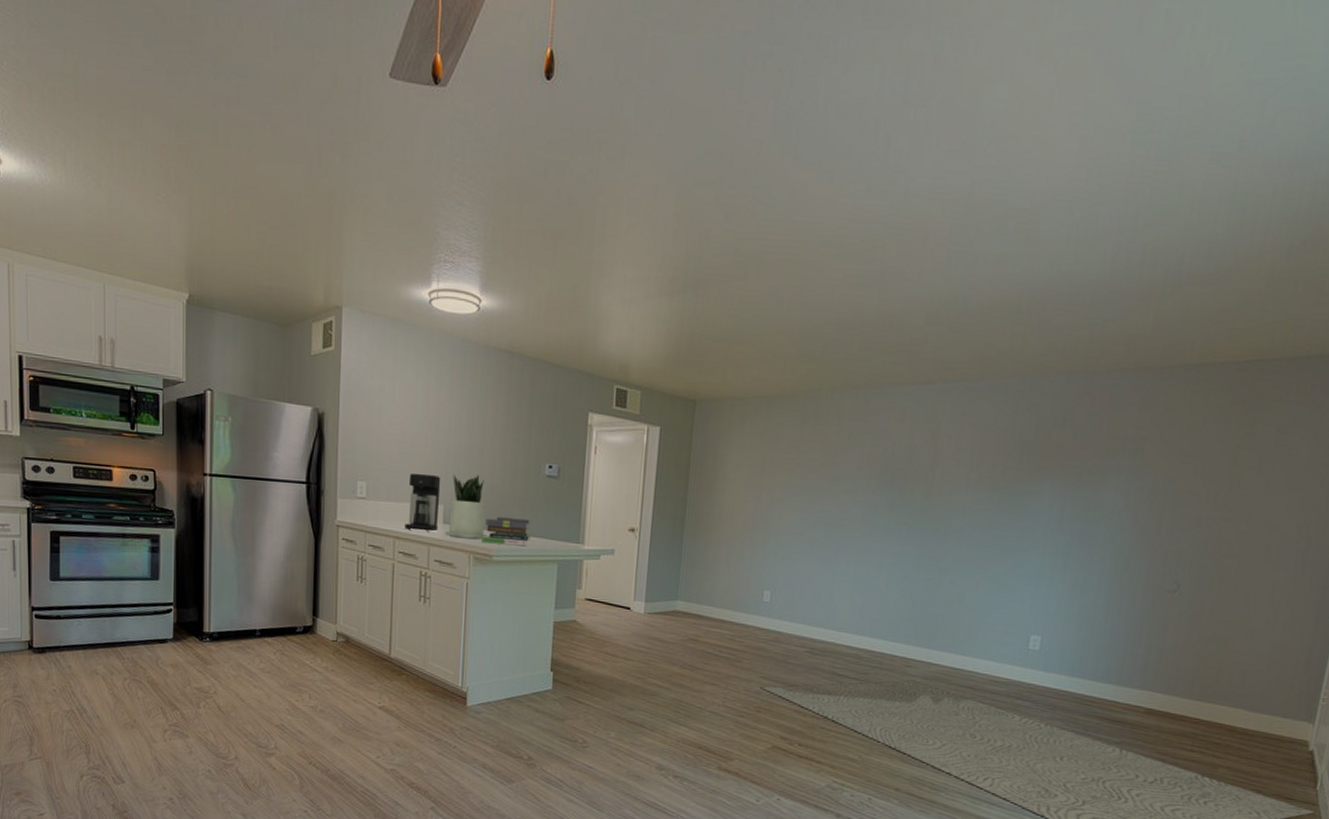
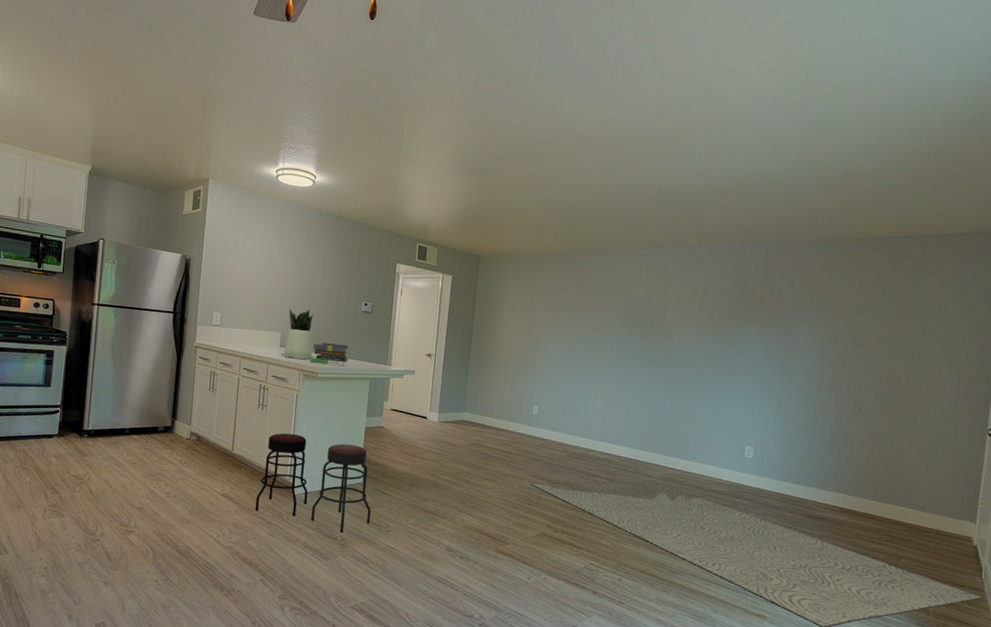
coffee maker: present [405,472,441,532] -> none [249,306,280,353]
bar stool: none [421,630,563,752] -> present [255,433,371,534]

